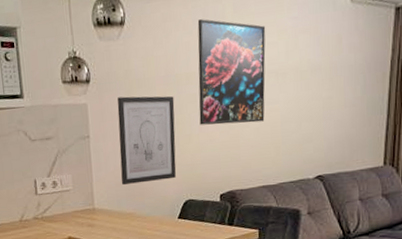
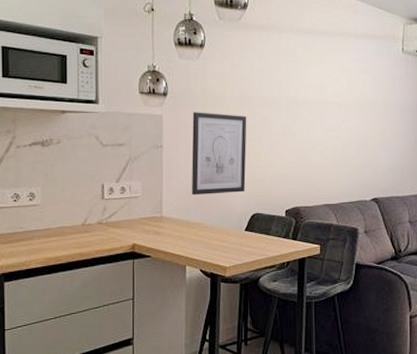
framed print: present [197,19,266,125] -> none [269,51,331,146]

